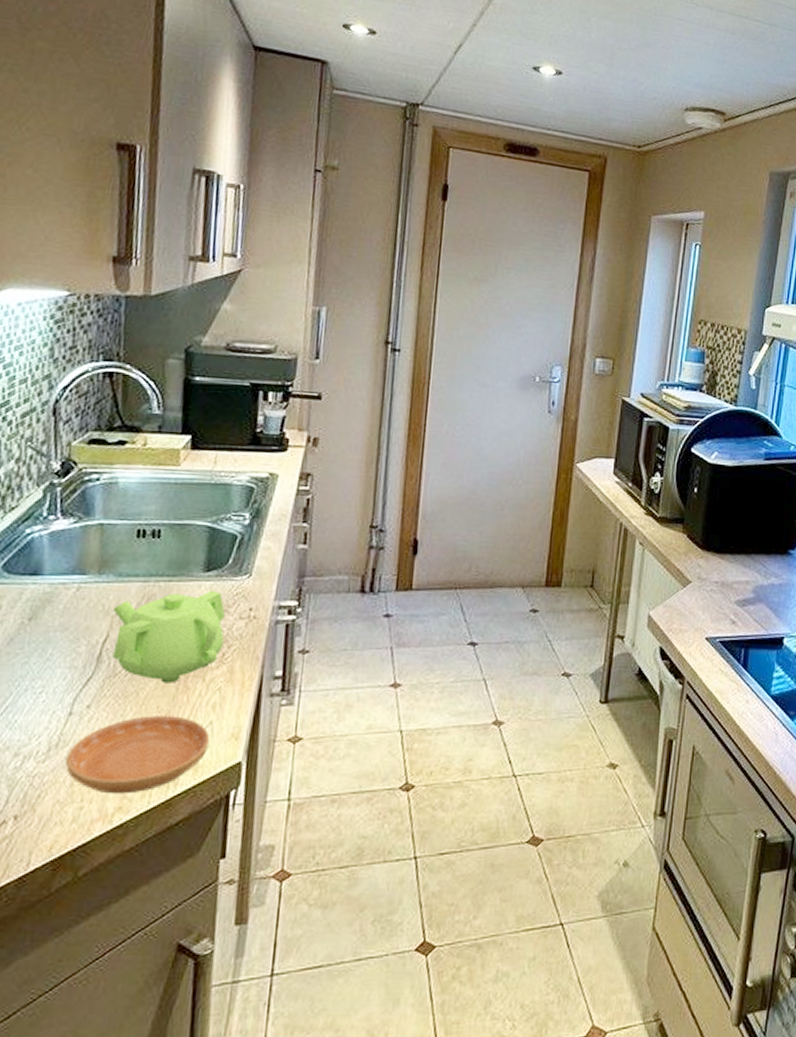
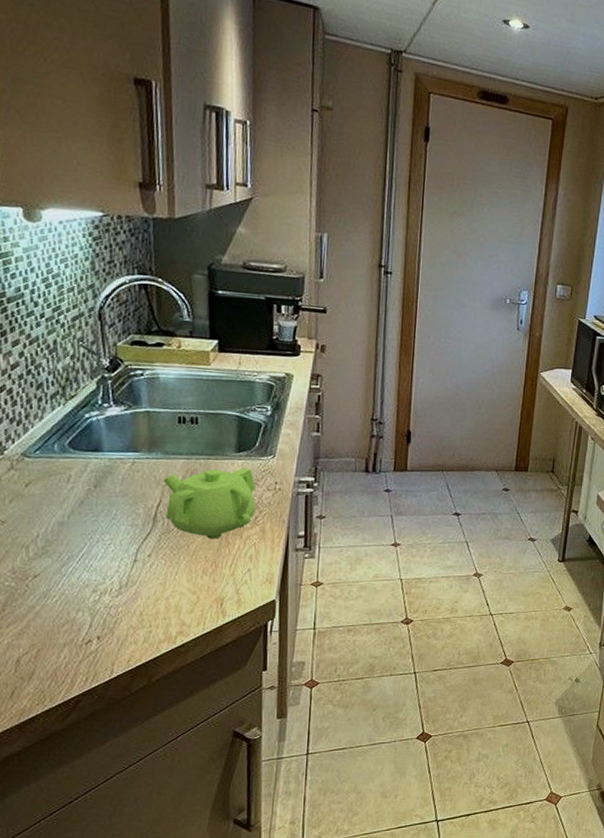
saucer: present [65,715,211,794] -> none [134,563,250,622]

